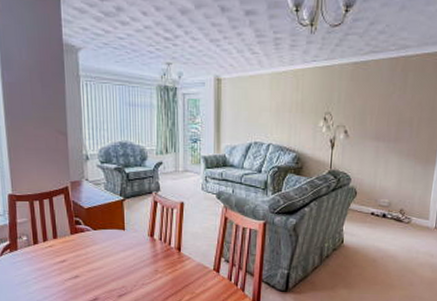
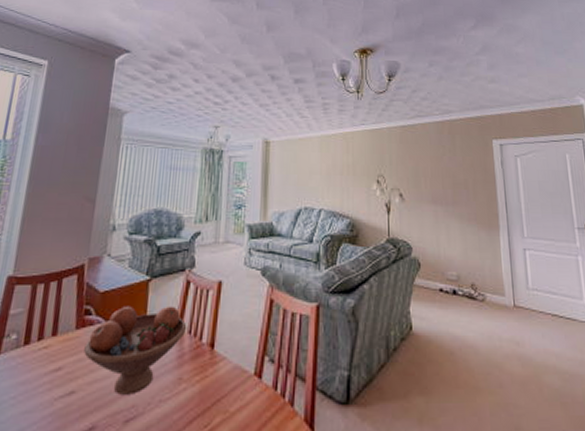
fruit bowl: none [80,219,158,279] -> present [84,306,187,395]

